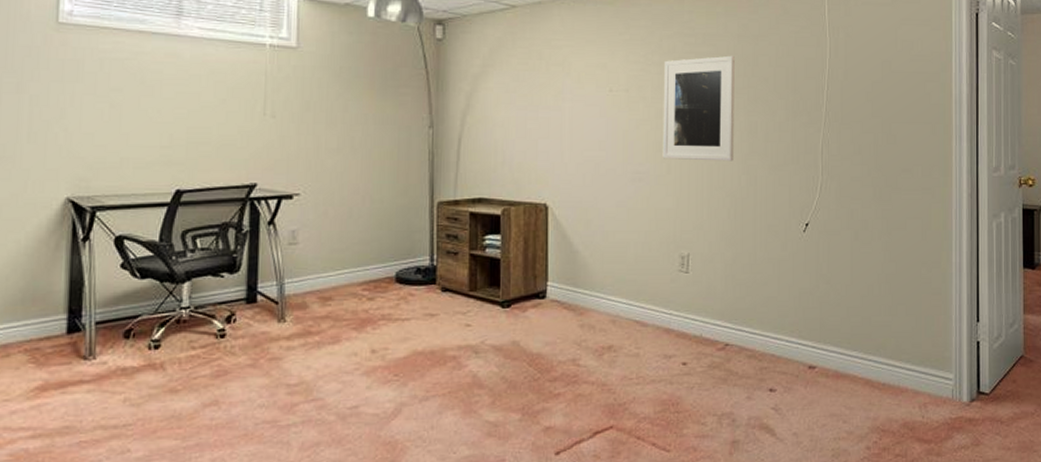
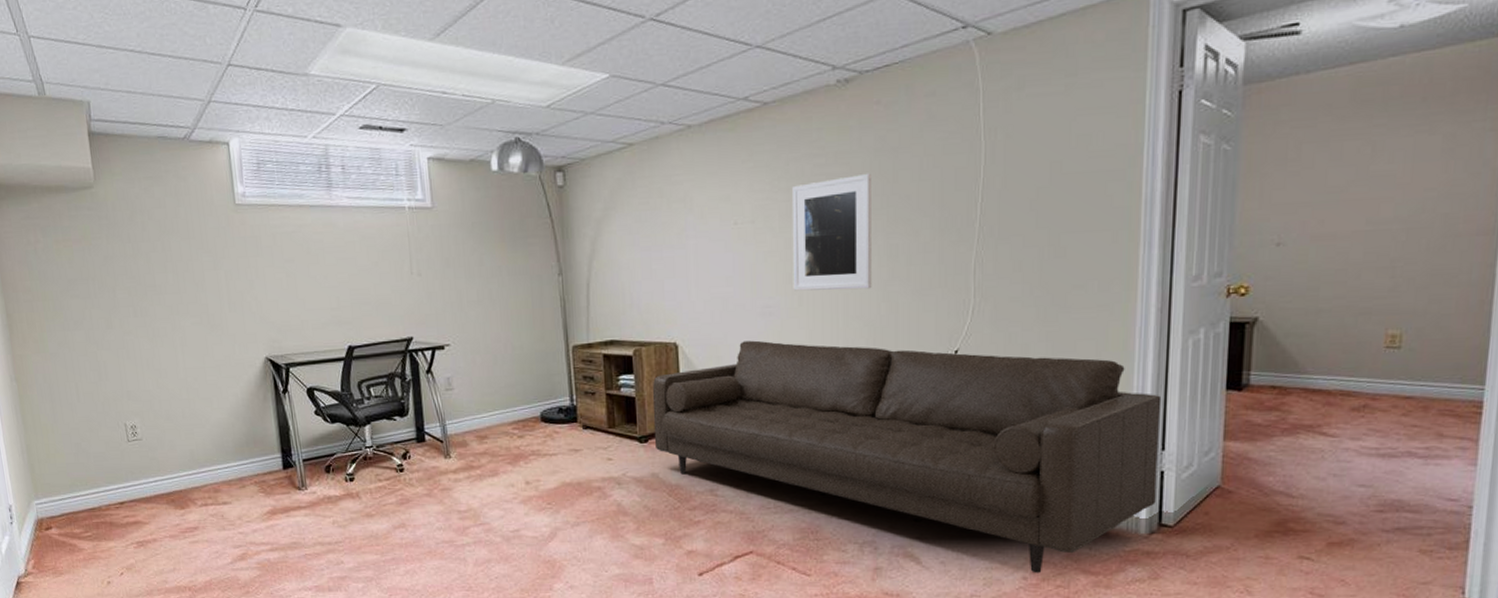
sofa: none [517,205,975,443] -> present [652,340,1162,573]

